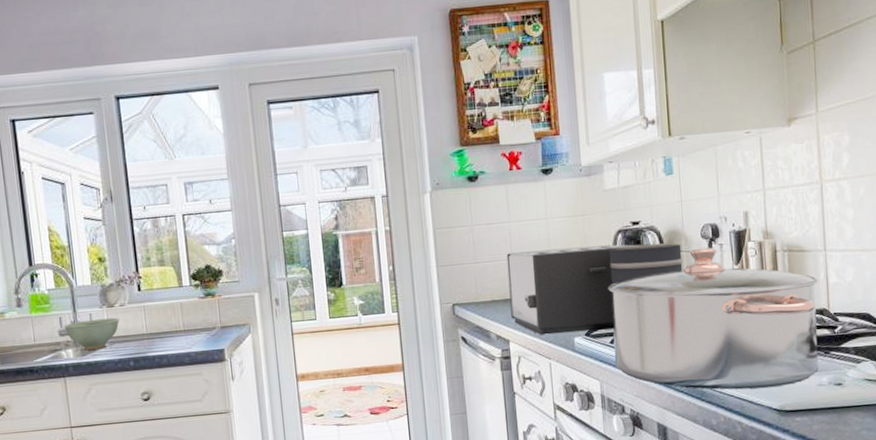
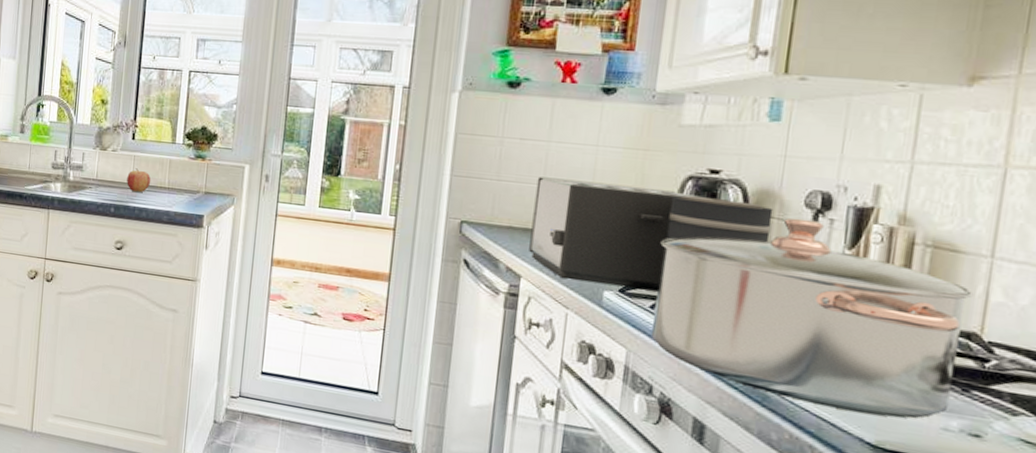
bowl: present [63,317,120,350] -> none [56,158,109,189]
fruit: none [140,318,166,342] -> present [127,168,151,193]

